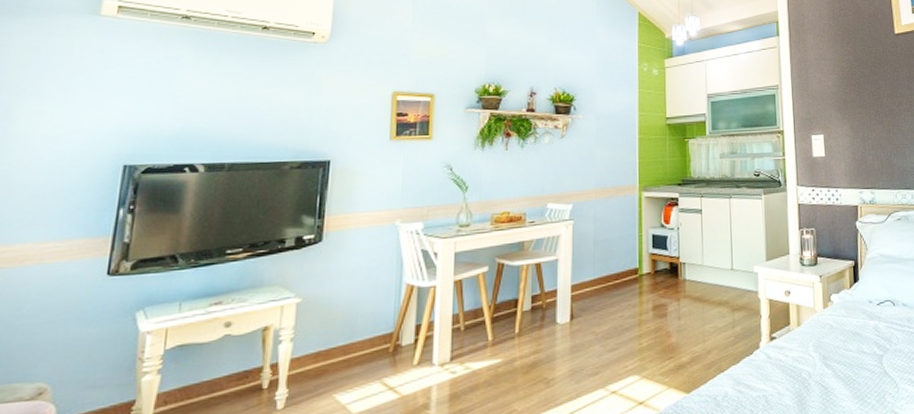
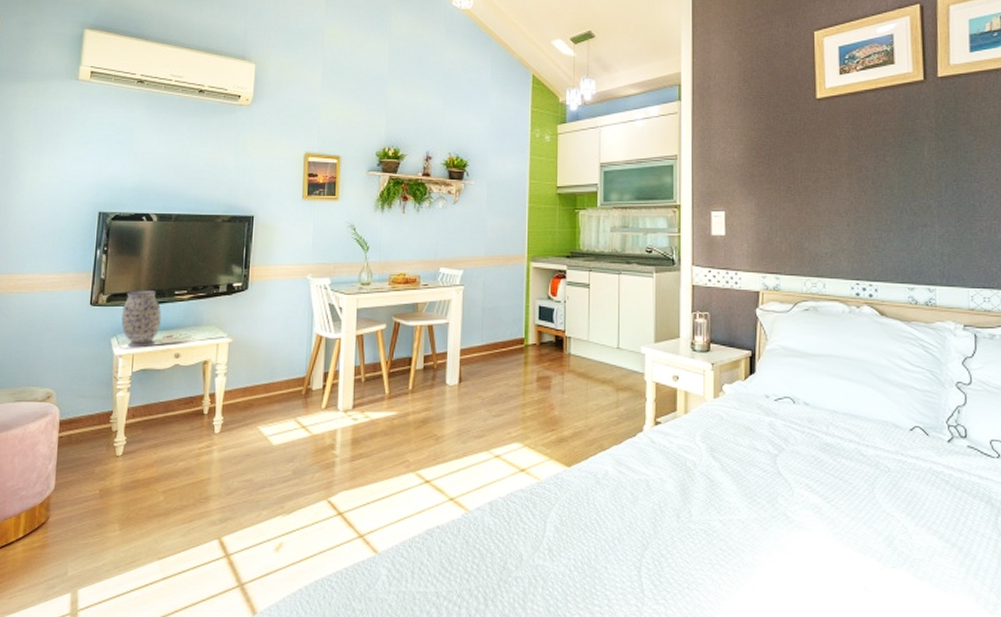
vase: none [151,251,208,320] -> present [121,290,162,347]

